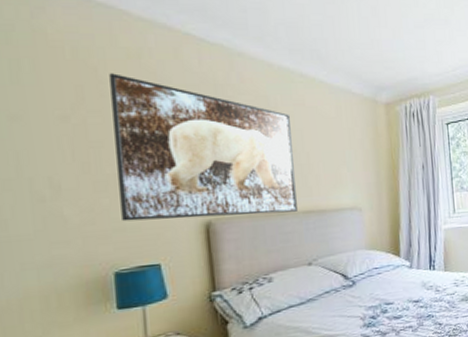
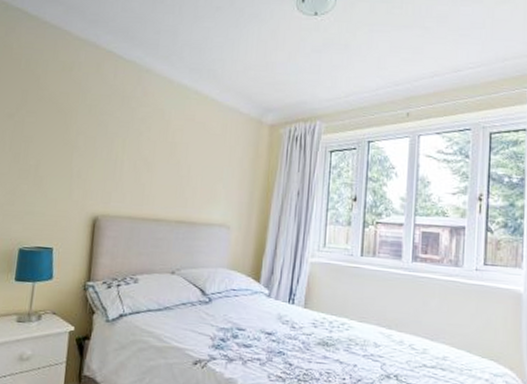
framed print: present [109,73,298,222] -> none [33,82,180,220]

